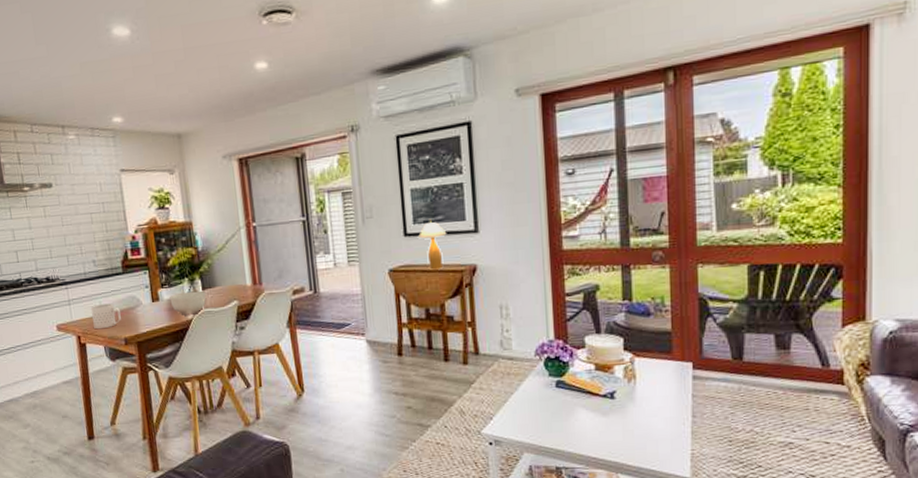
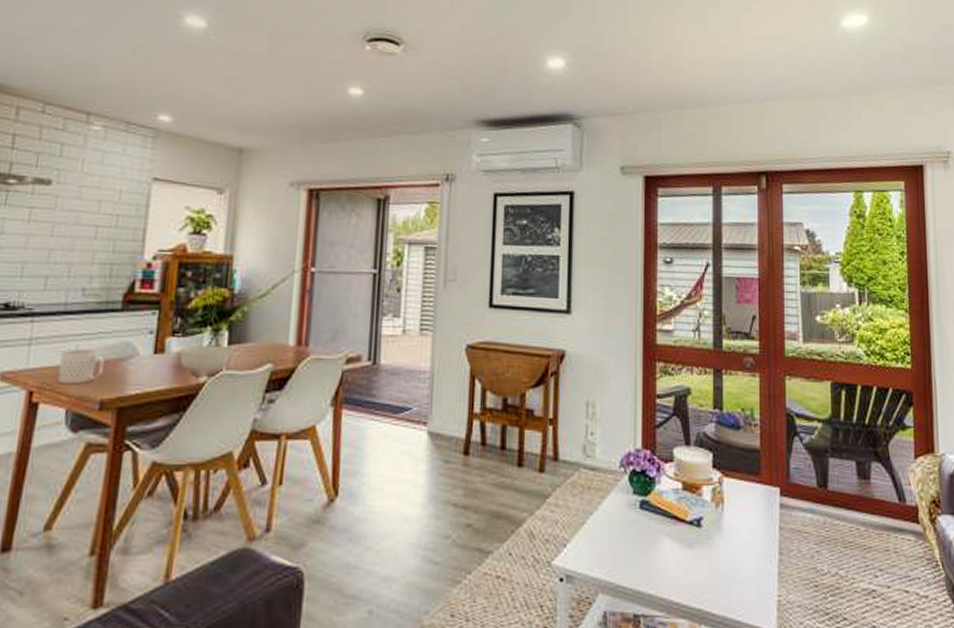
table lamp: present [418,220,447,270] -> none [505,292,537,351]

